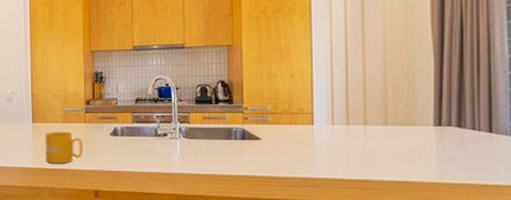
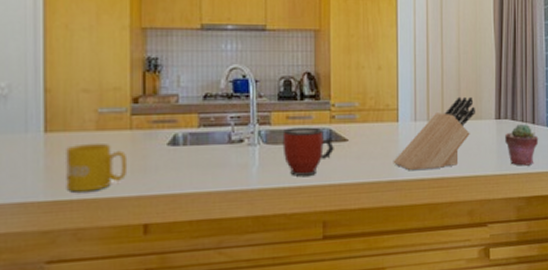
mug: none [200,126,247,168] -> present [282,127,334,177]
knife block: none [308,102,407,170] -> present [393,96,475,170]
potted succulent: none [448,131,499,177] -> present [505,123,539,166]

